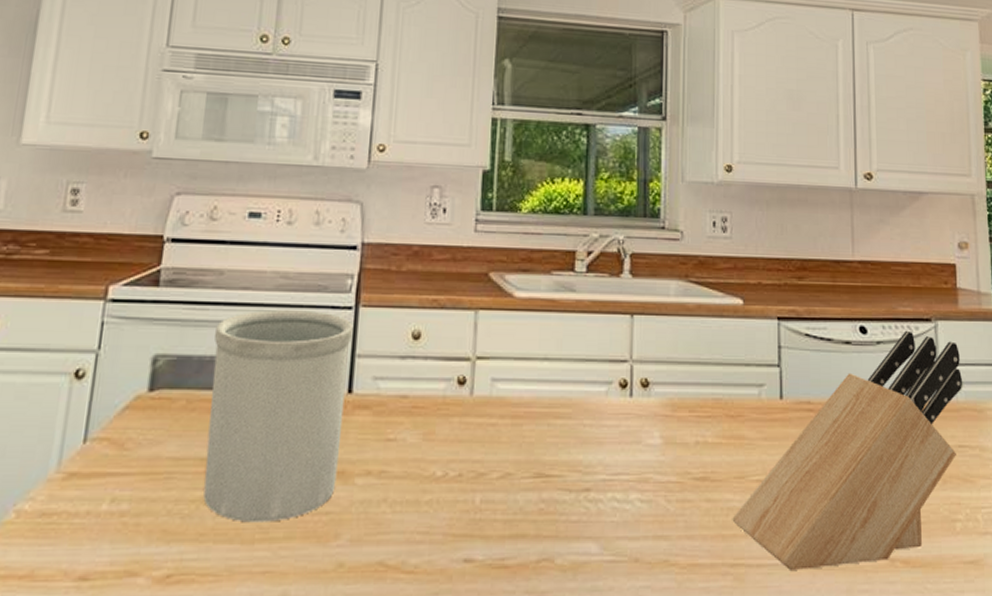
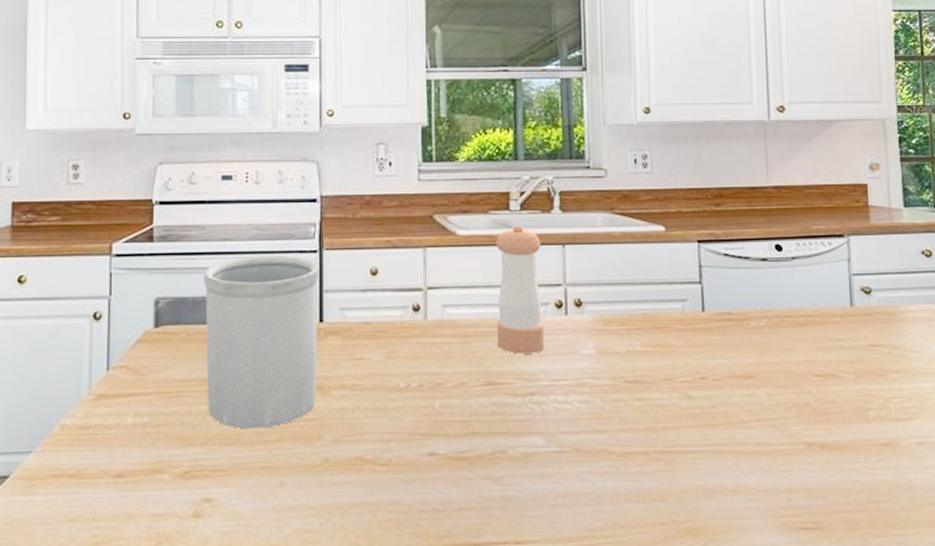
pepper shaker: none [552,289,607,441] -> present [495,225,544,354]
knife block: present [732,330,963,570] -> none [662,246,875,455]

